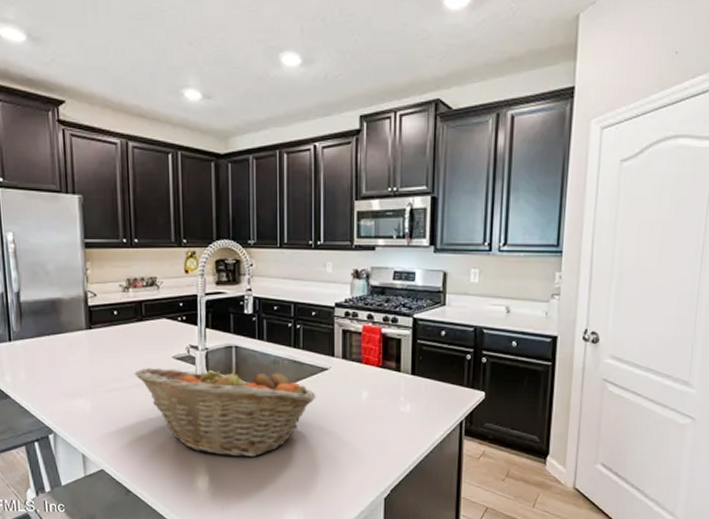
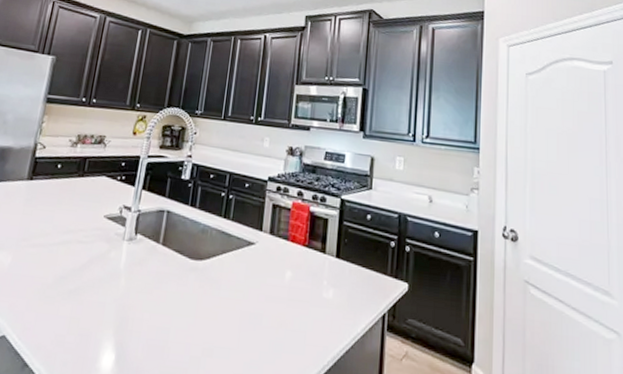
fruit basket: present [134,363,316,457] -> none [63,224,240,336]

